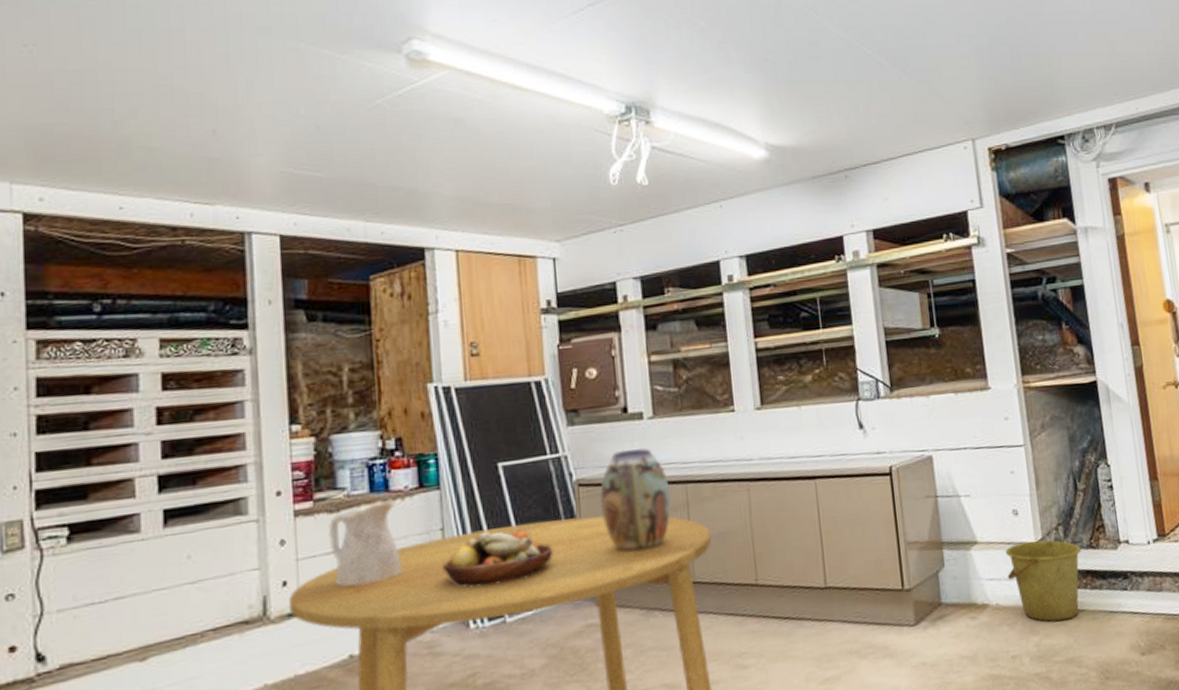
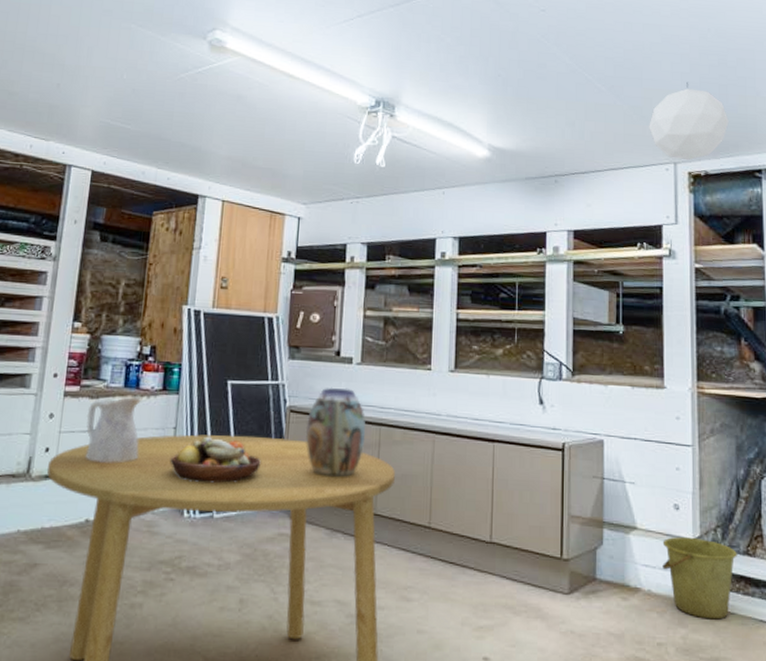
pendant light: none [940,46,1025,135] -> present [649,83,729,161]

